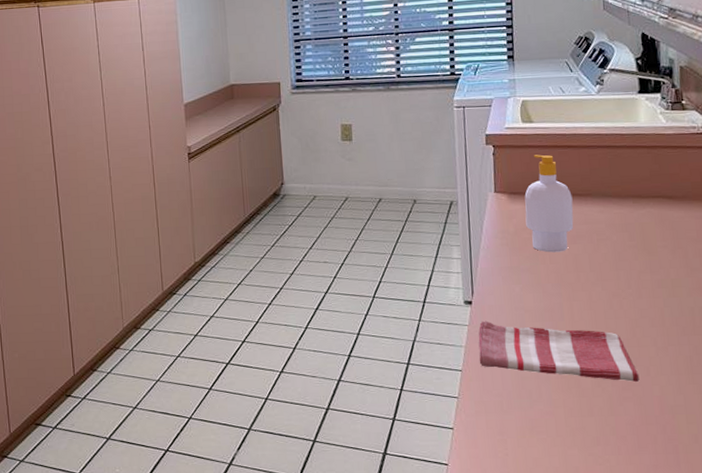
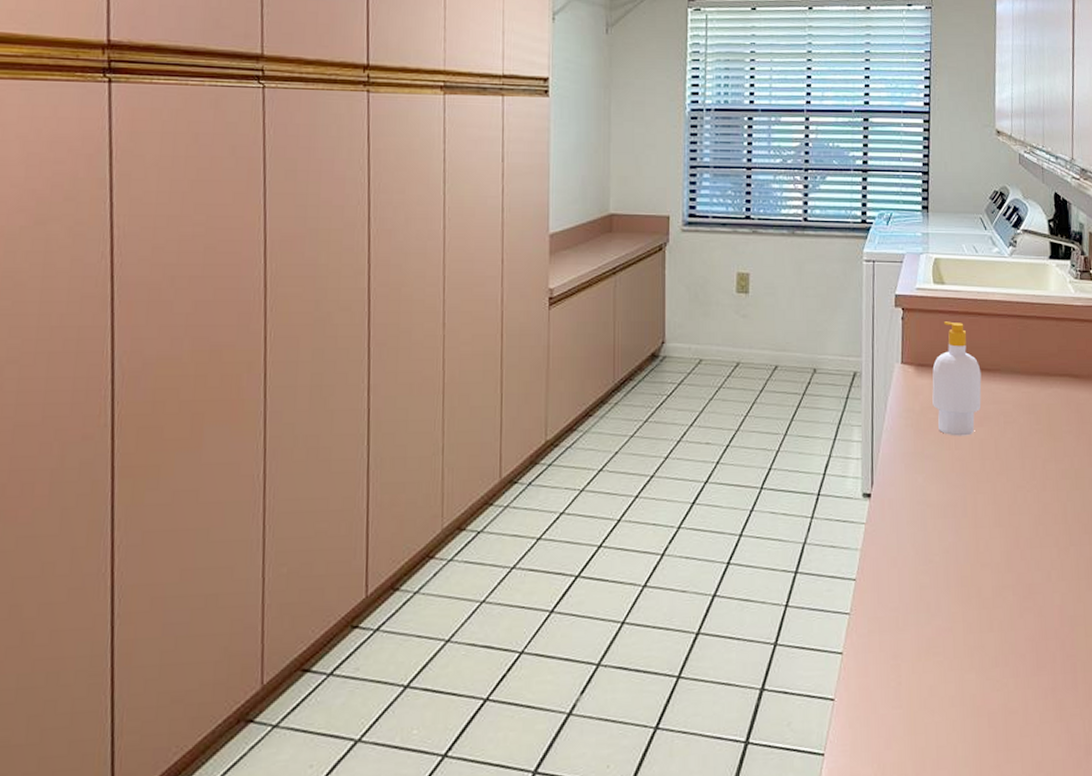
dish towel: present [478,320,640,382] -> none [875,517,1041,589]

